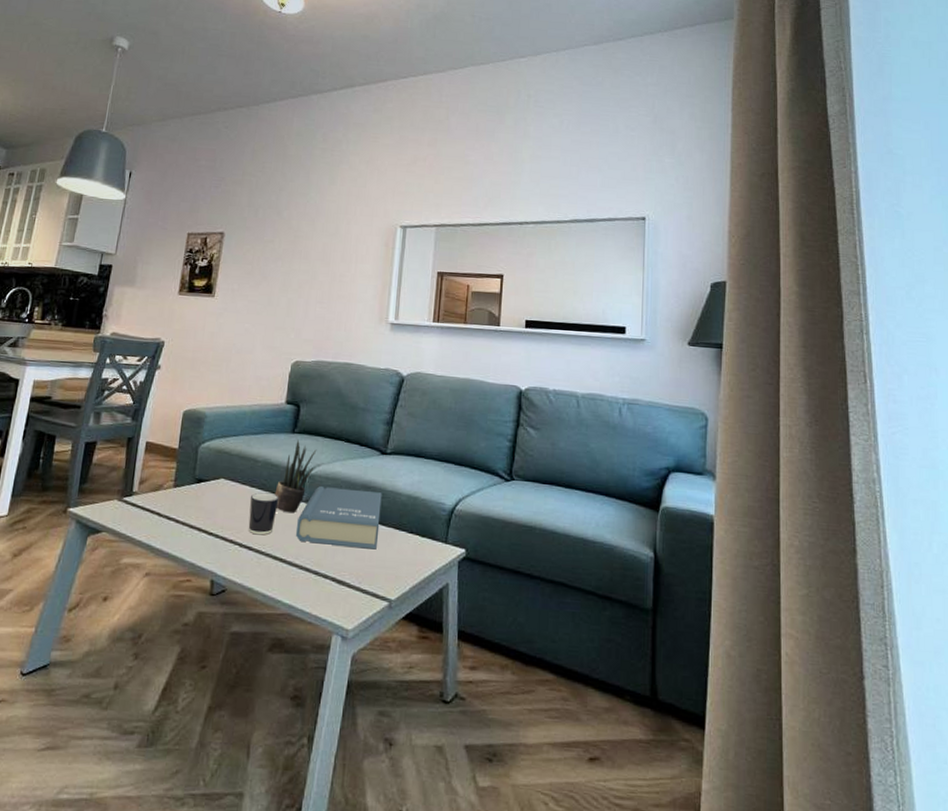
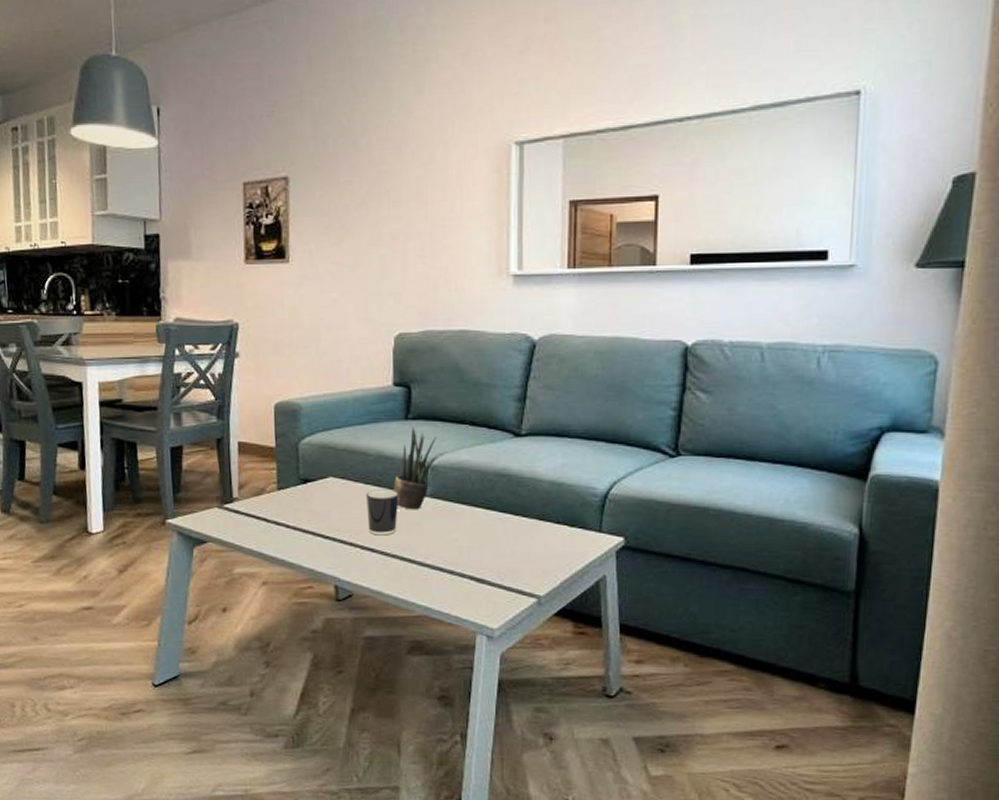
book: present [296,486,382,550] -> none [423,478,520,544]

